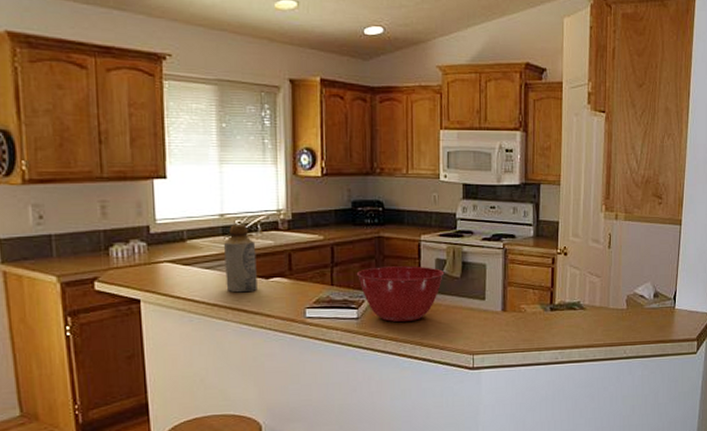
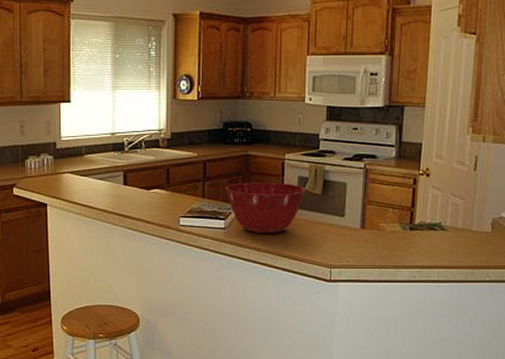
bottle: present [224,225,257,293] -> none [114,142,140,201]

